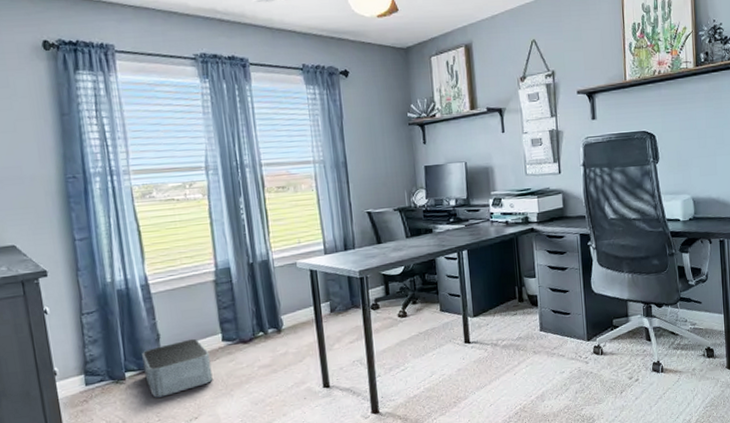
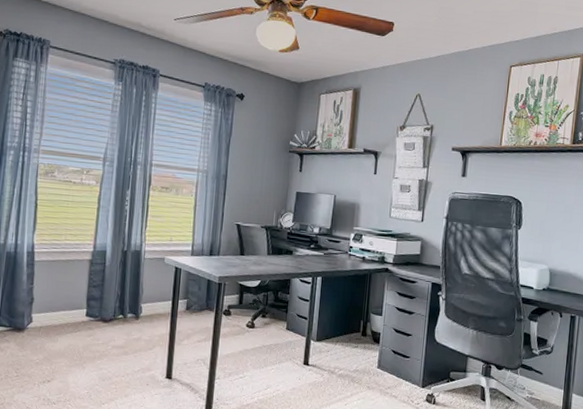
storage bin: present [142,338,213,398] -> none [13,308,73,356]

